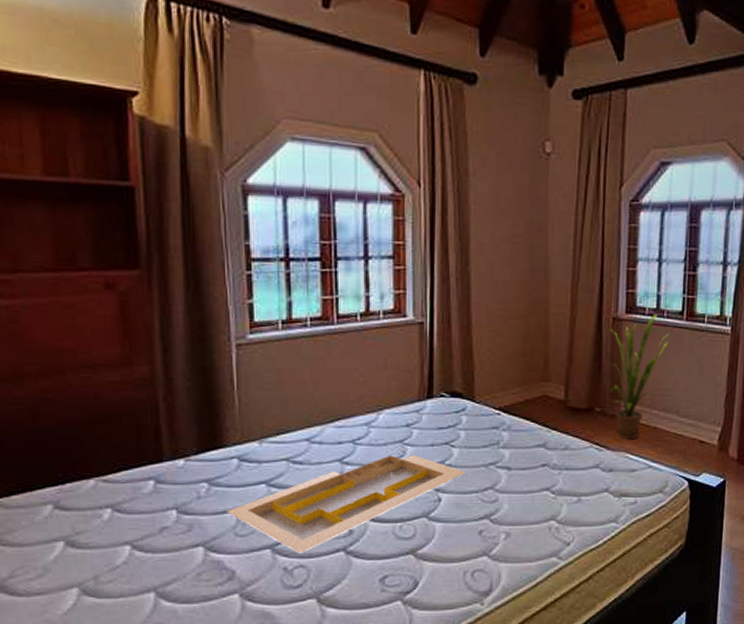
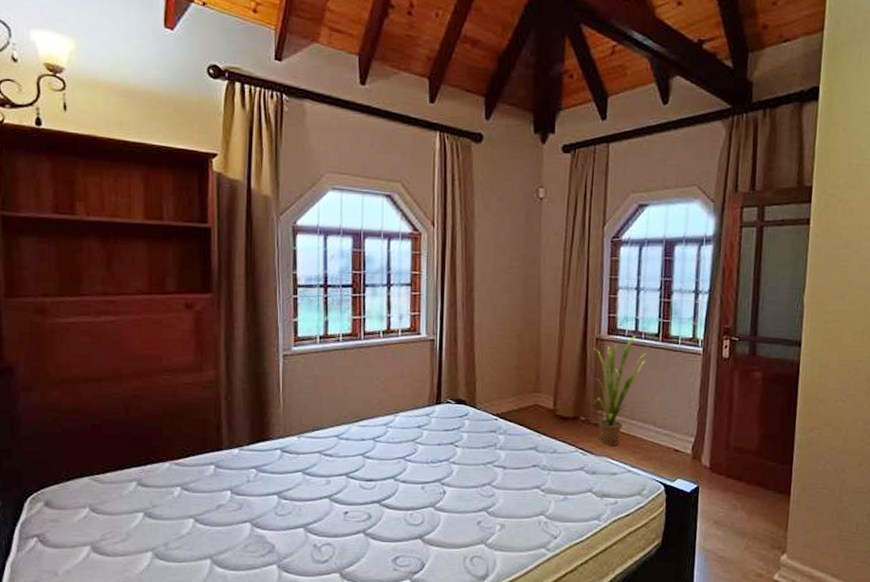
serving tray: present [227,455,467,553] -> none [270,452,468,533]

